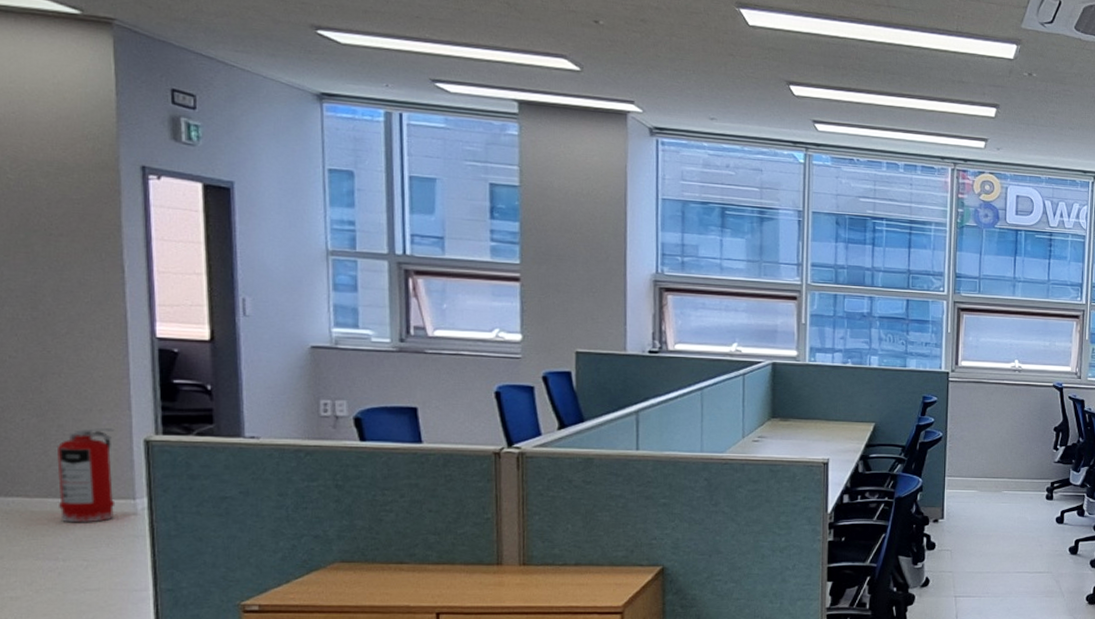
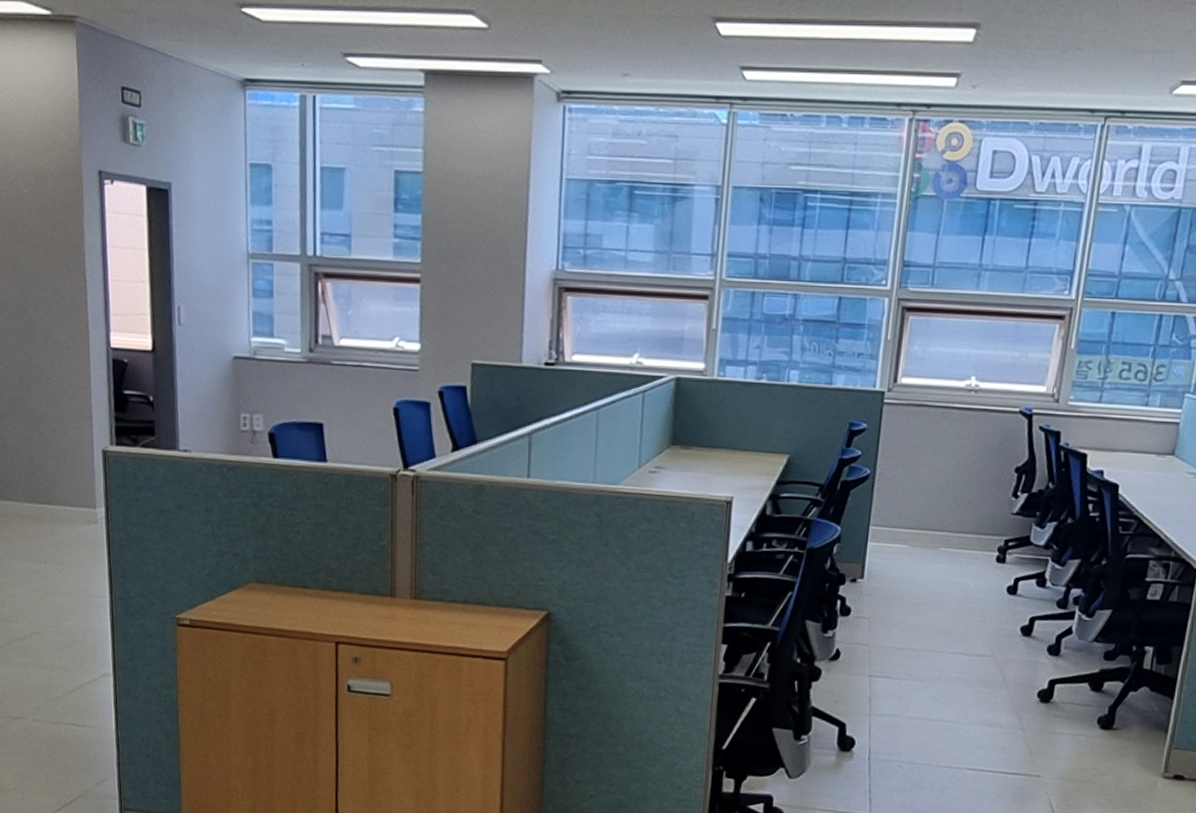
fire extinguisher: present [57,427,116,523] -> none [39,437,82,529]

